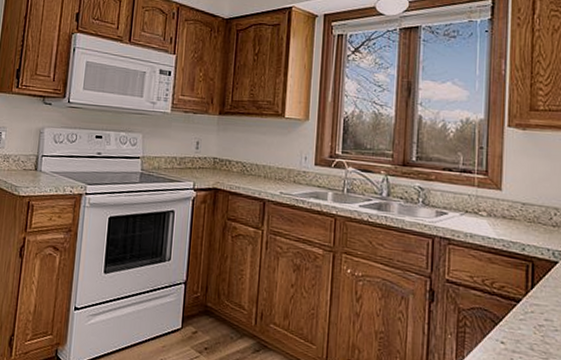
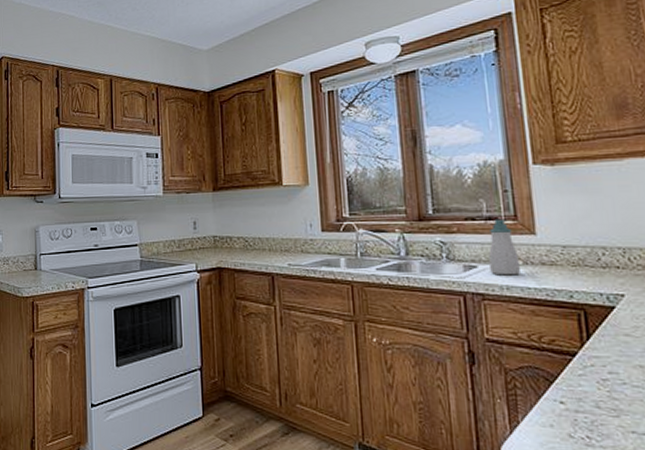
soap bottle: none [458,172,484,225] -> present [488,219,520,276]

